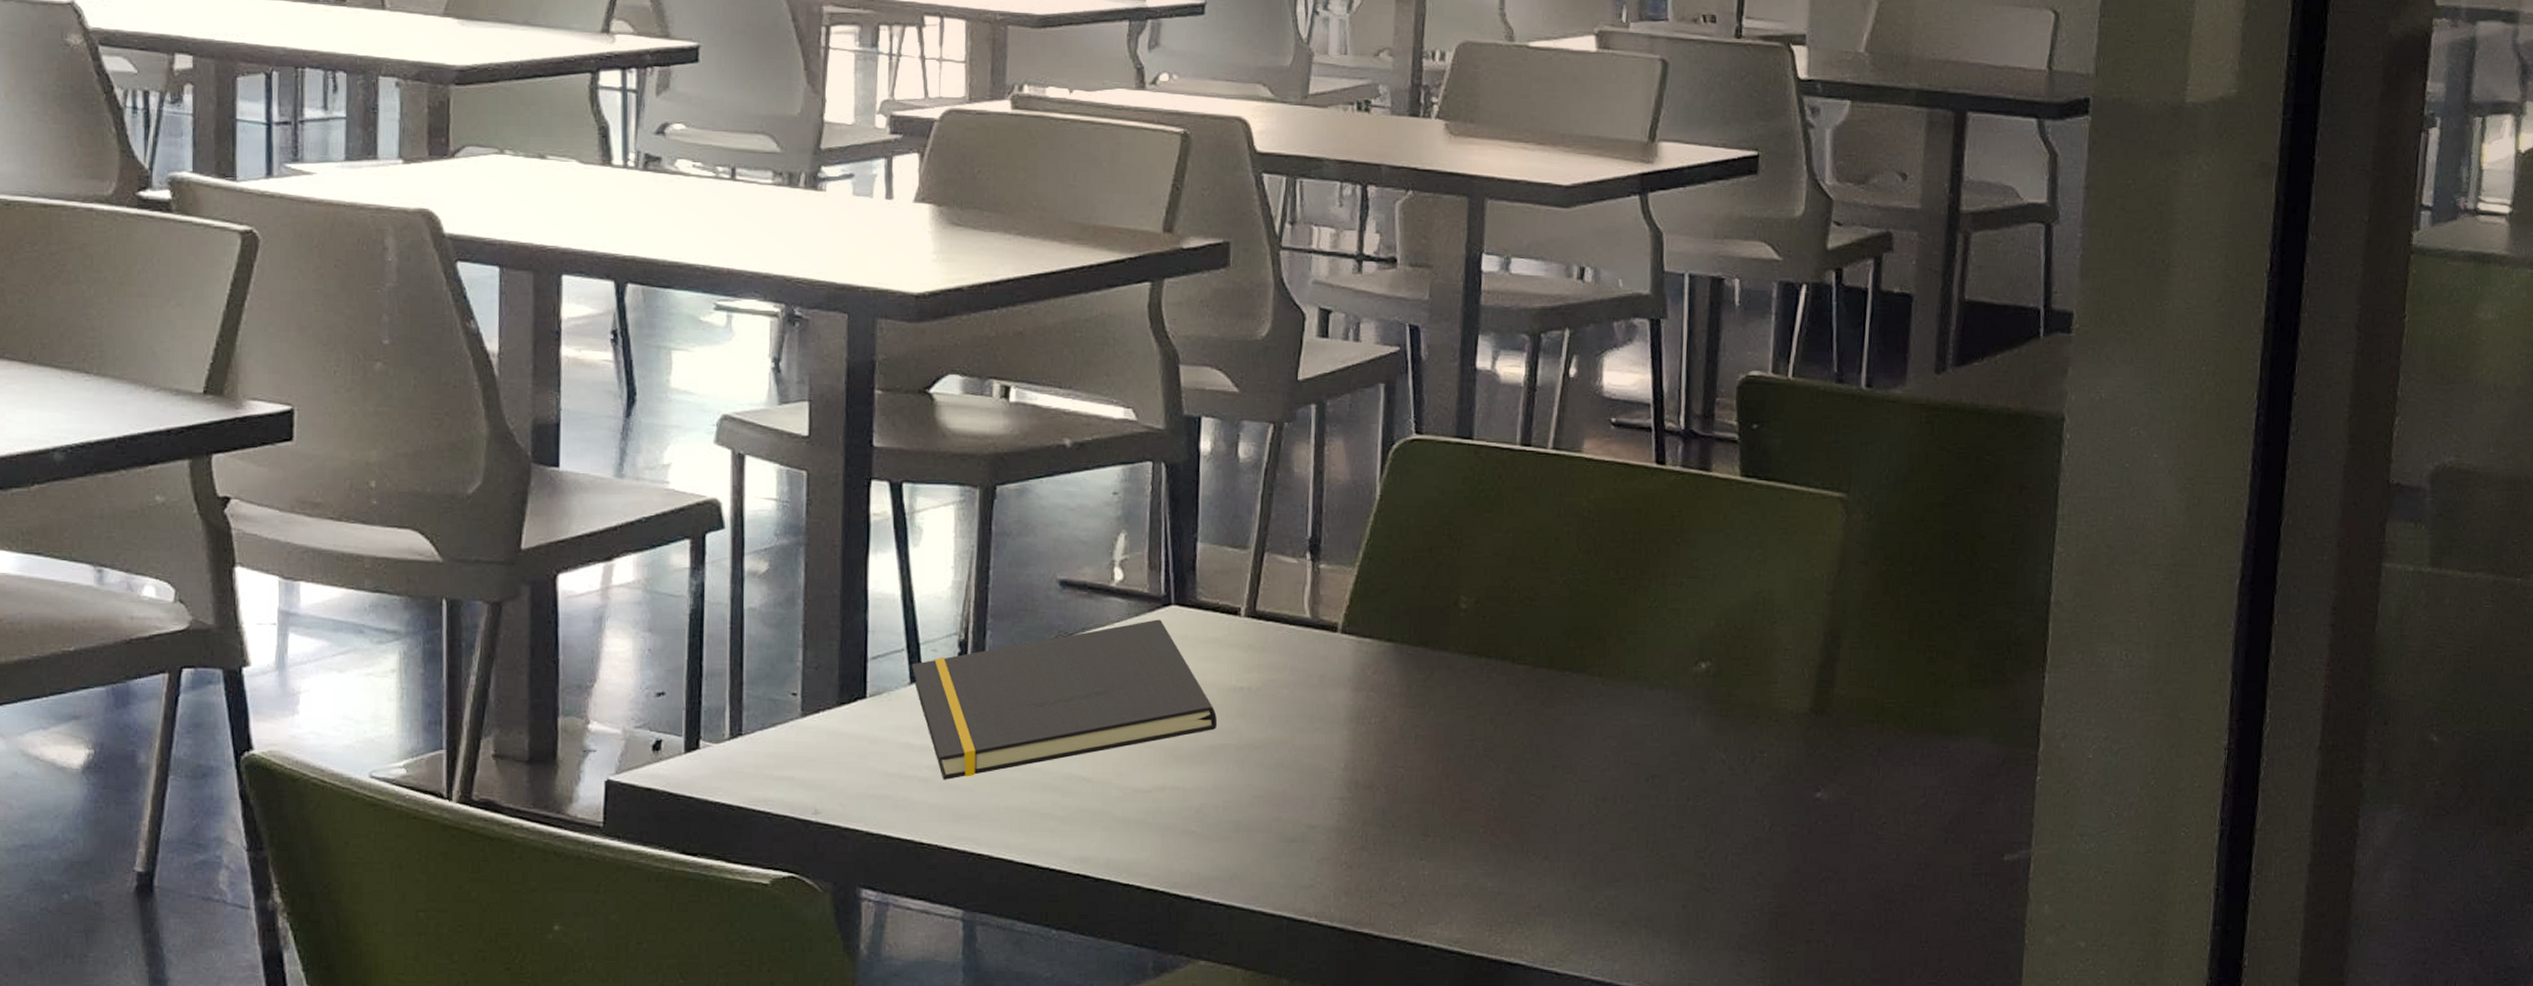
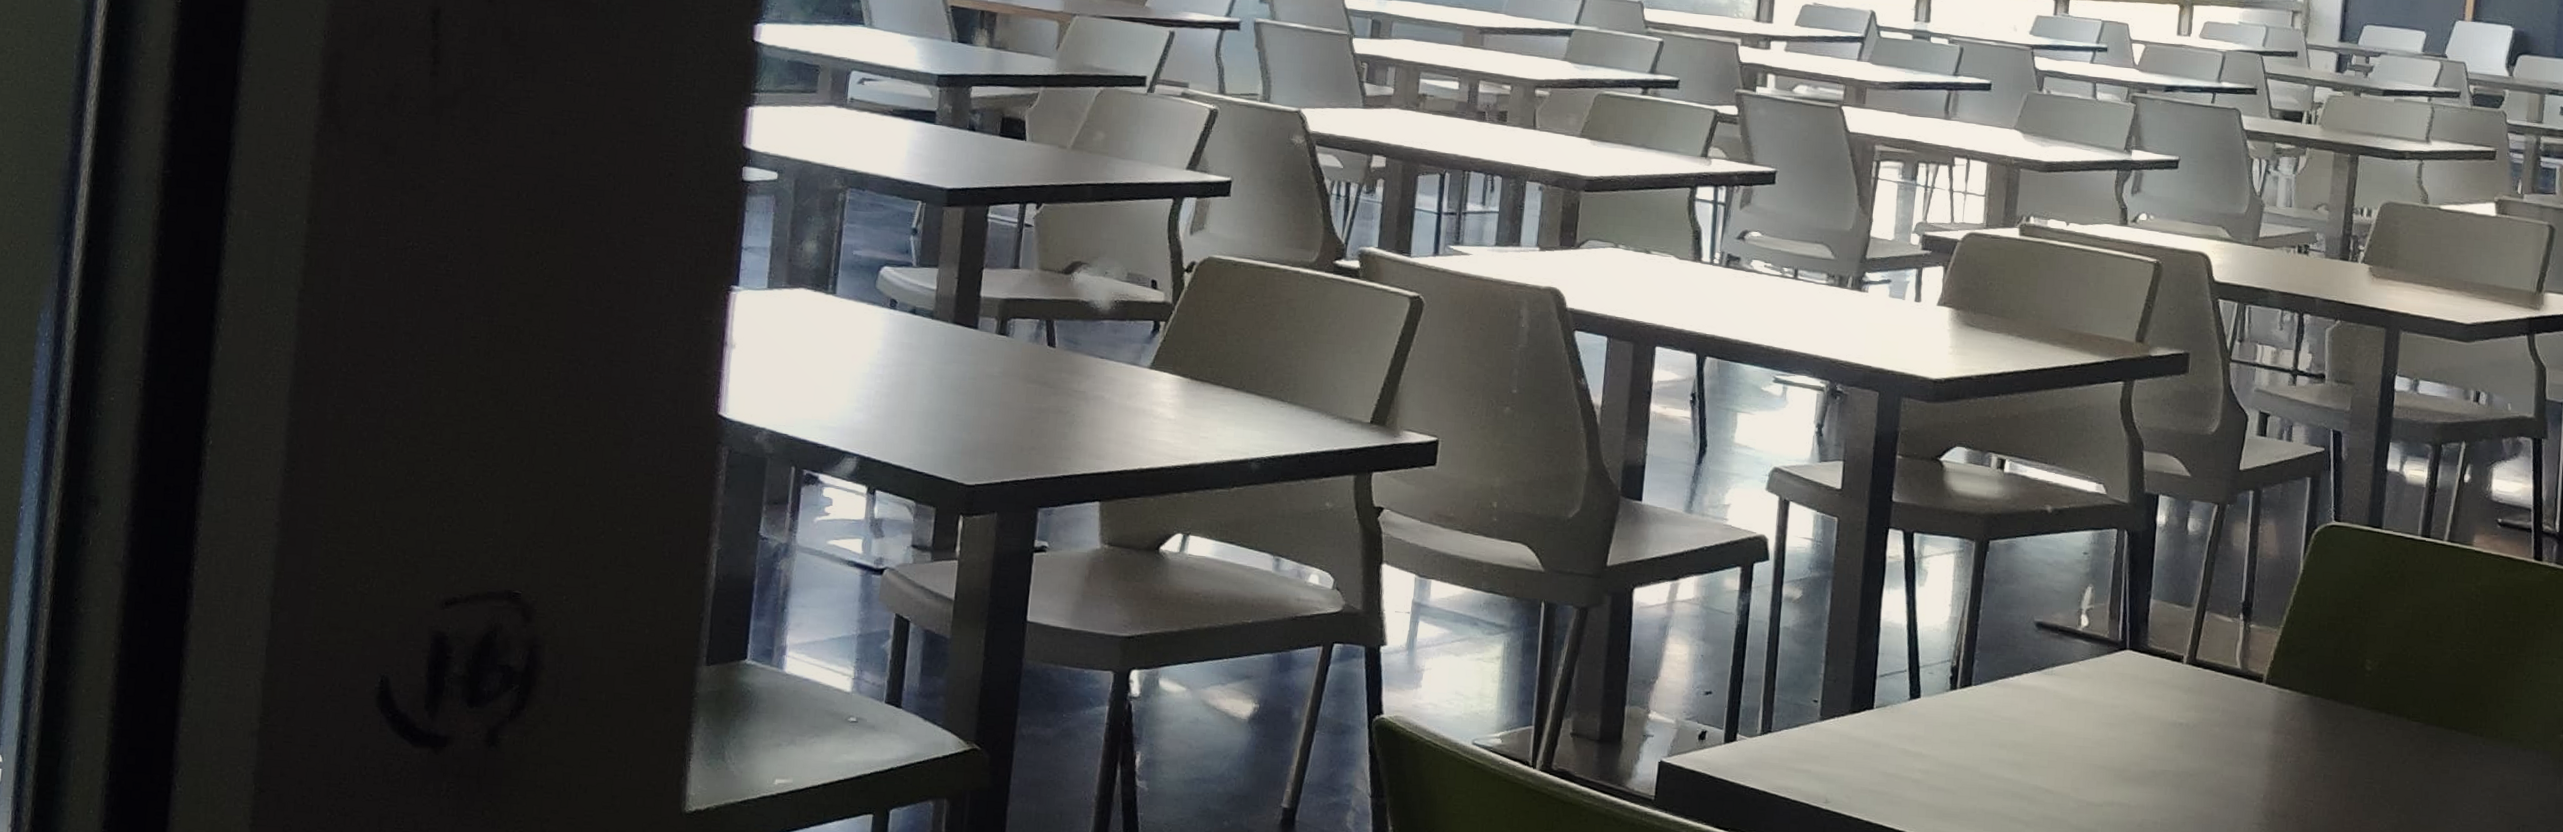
notepad: present [911,619,1218,780] -> none [1911,660,2160,783]

